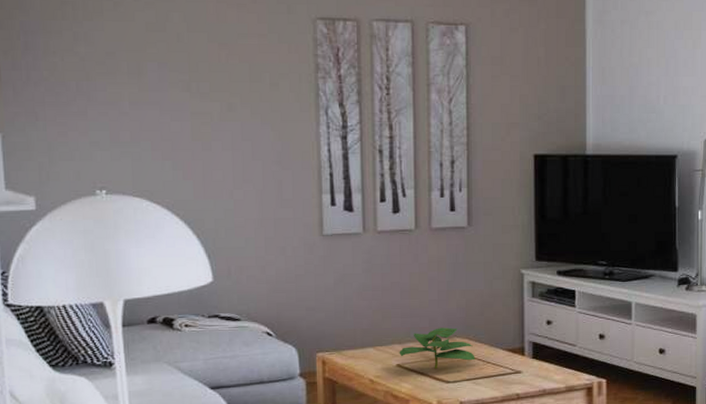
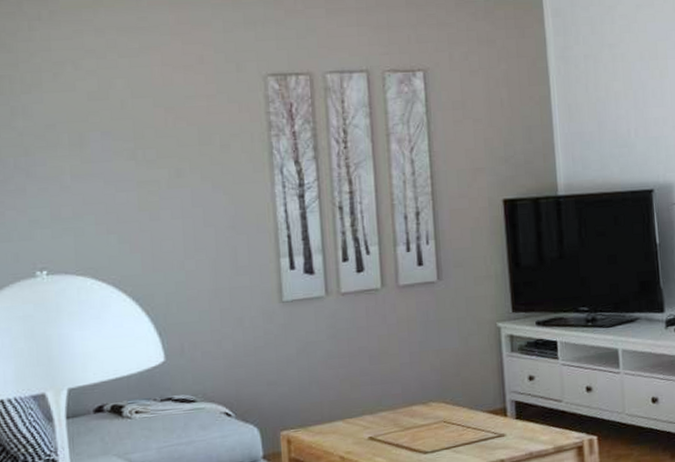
plant: present [399,327,475,369] -> none [370,392,454,439]

